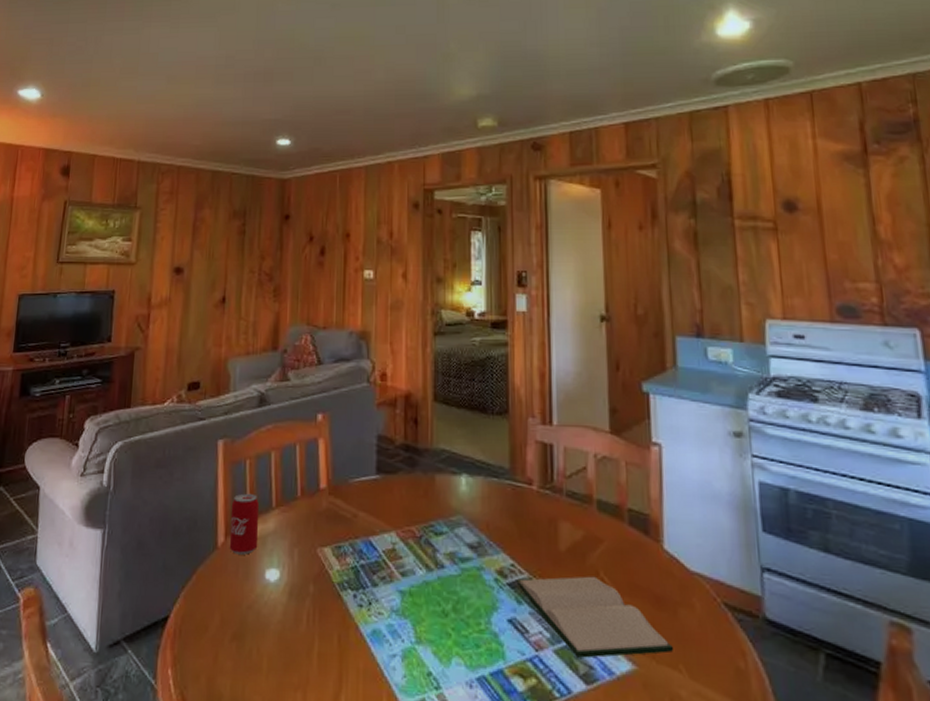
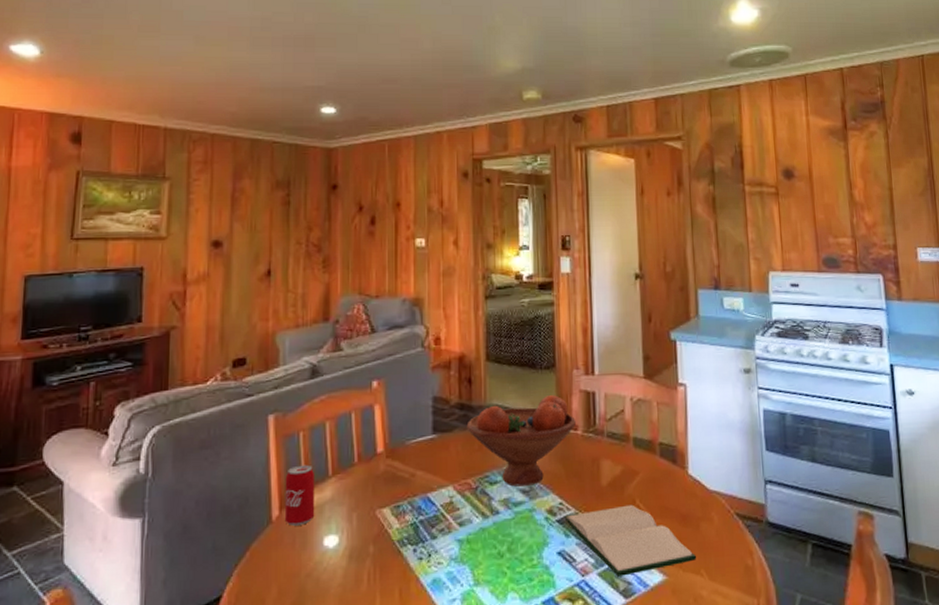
fruit bowl: none [411,444,530,541] -> present [466,395,576,487]

